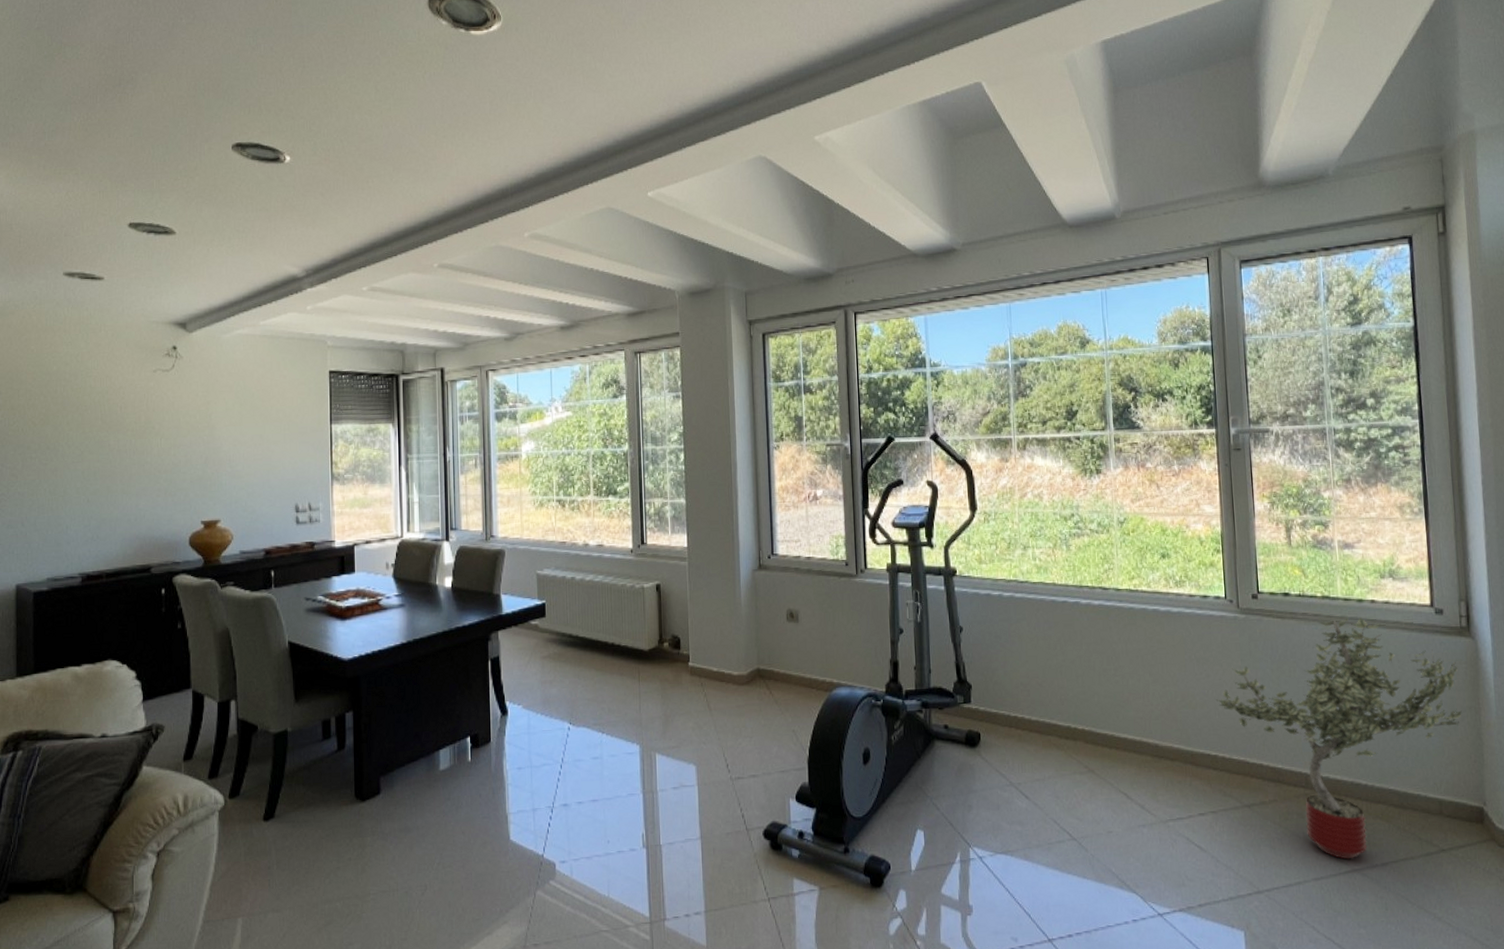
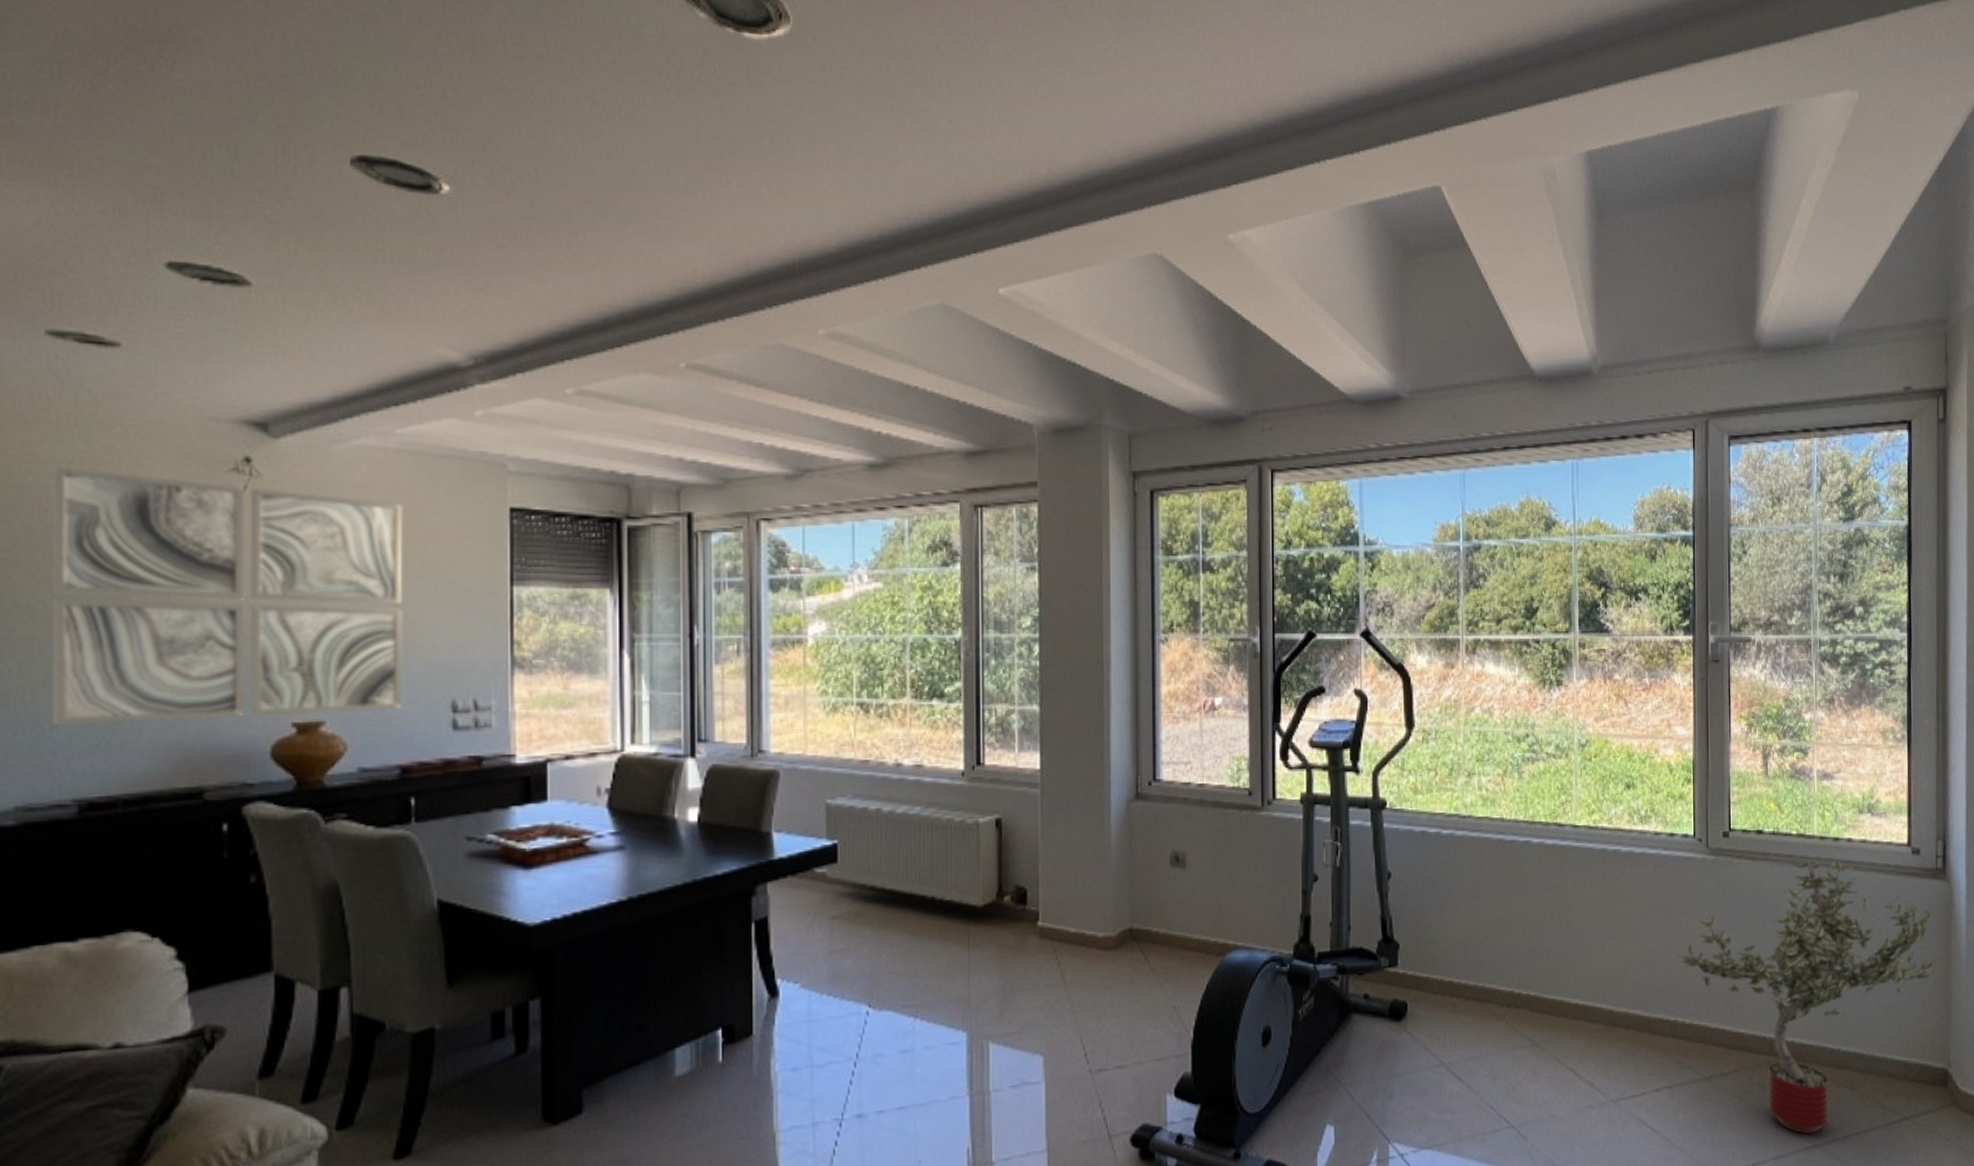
wall art: none [66,358,265,525] -> present [51,467,403,725]

